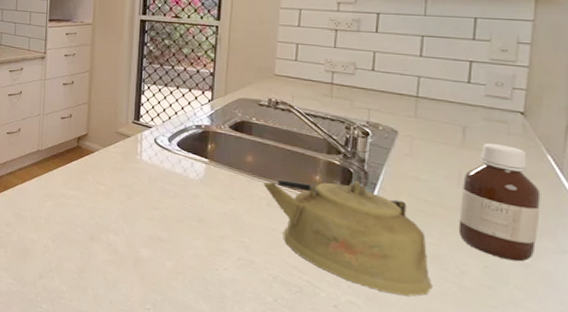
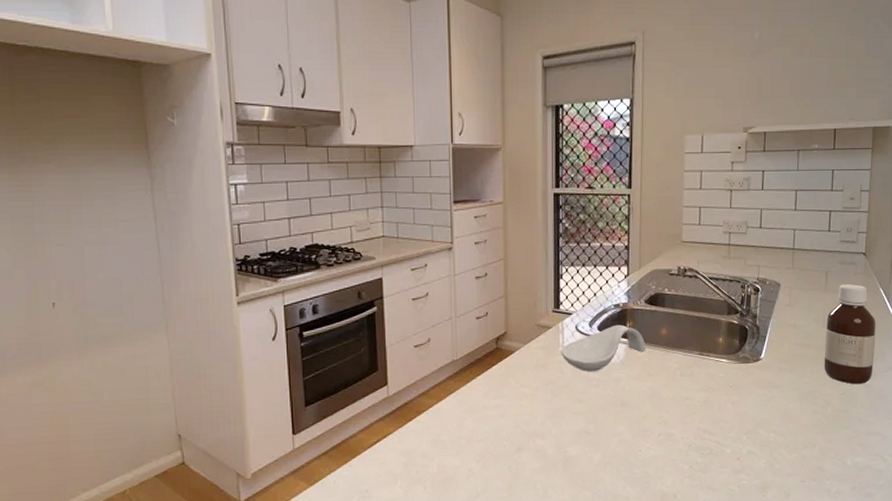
spoon rest: none [138,144,229,184] -> present [561,324,646,371]
kettle: present [263,179,433,297] -> none [676,337,808,435]

